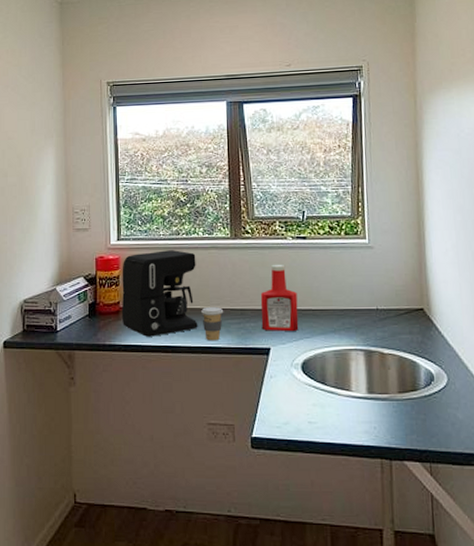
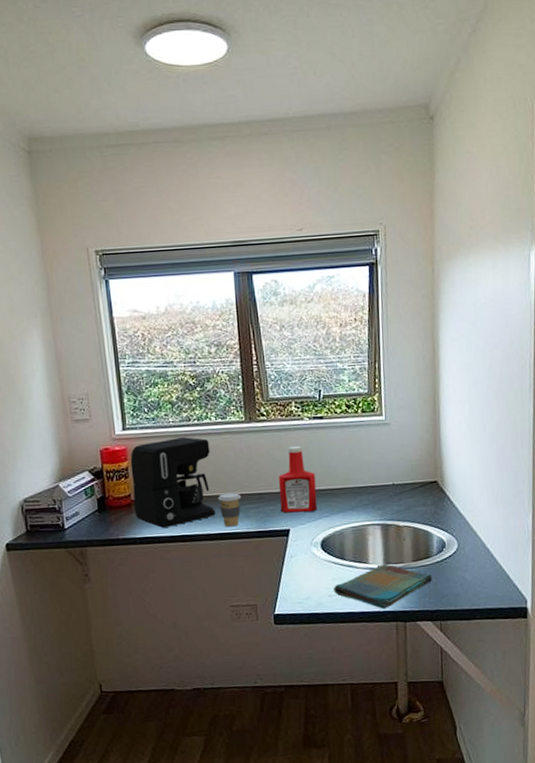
dish towel: none [314,393,420,443] -> present [334,564,433,609]

